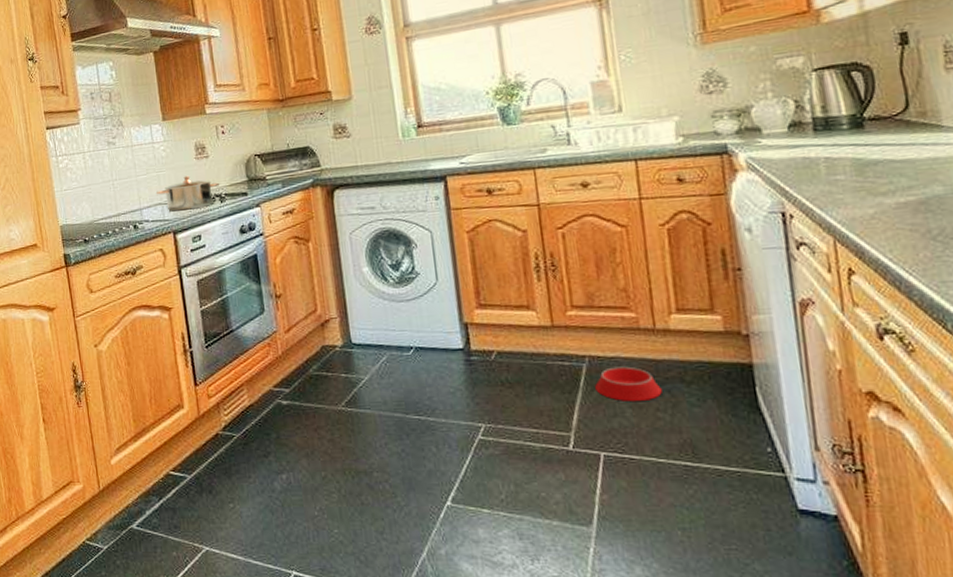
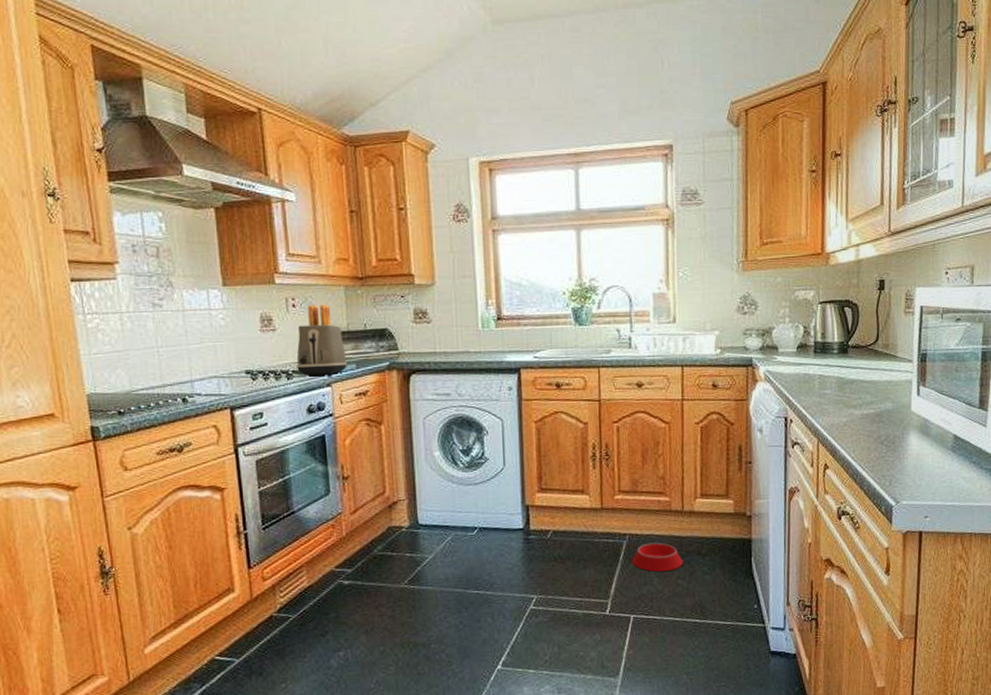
cooking pot: present [155,175,219,212] -> none [210,348,286,386]
toaster: none [227,128,274,198] -> present [296,304,347,377]

